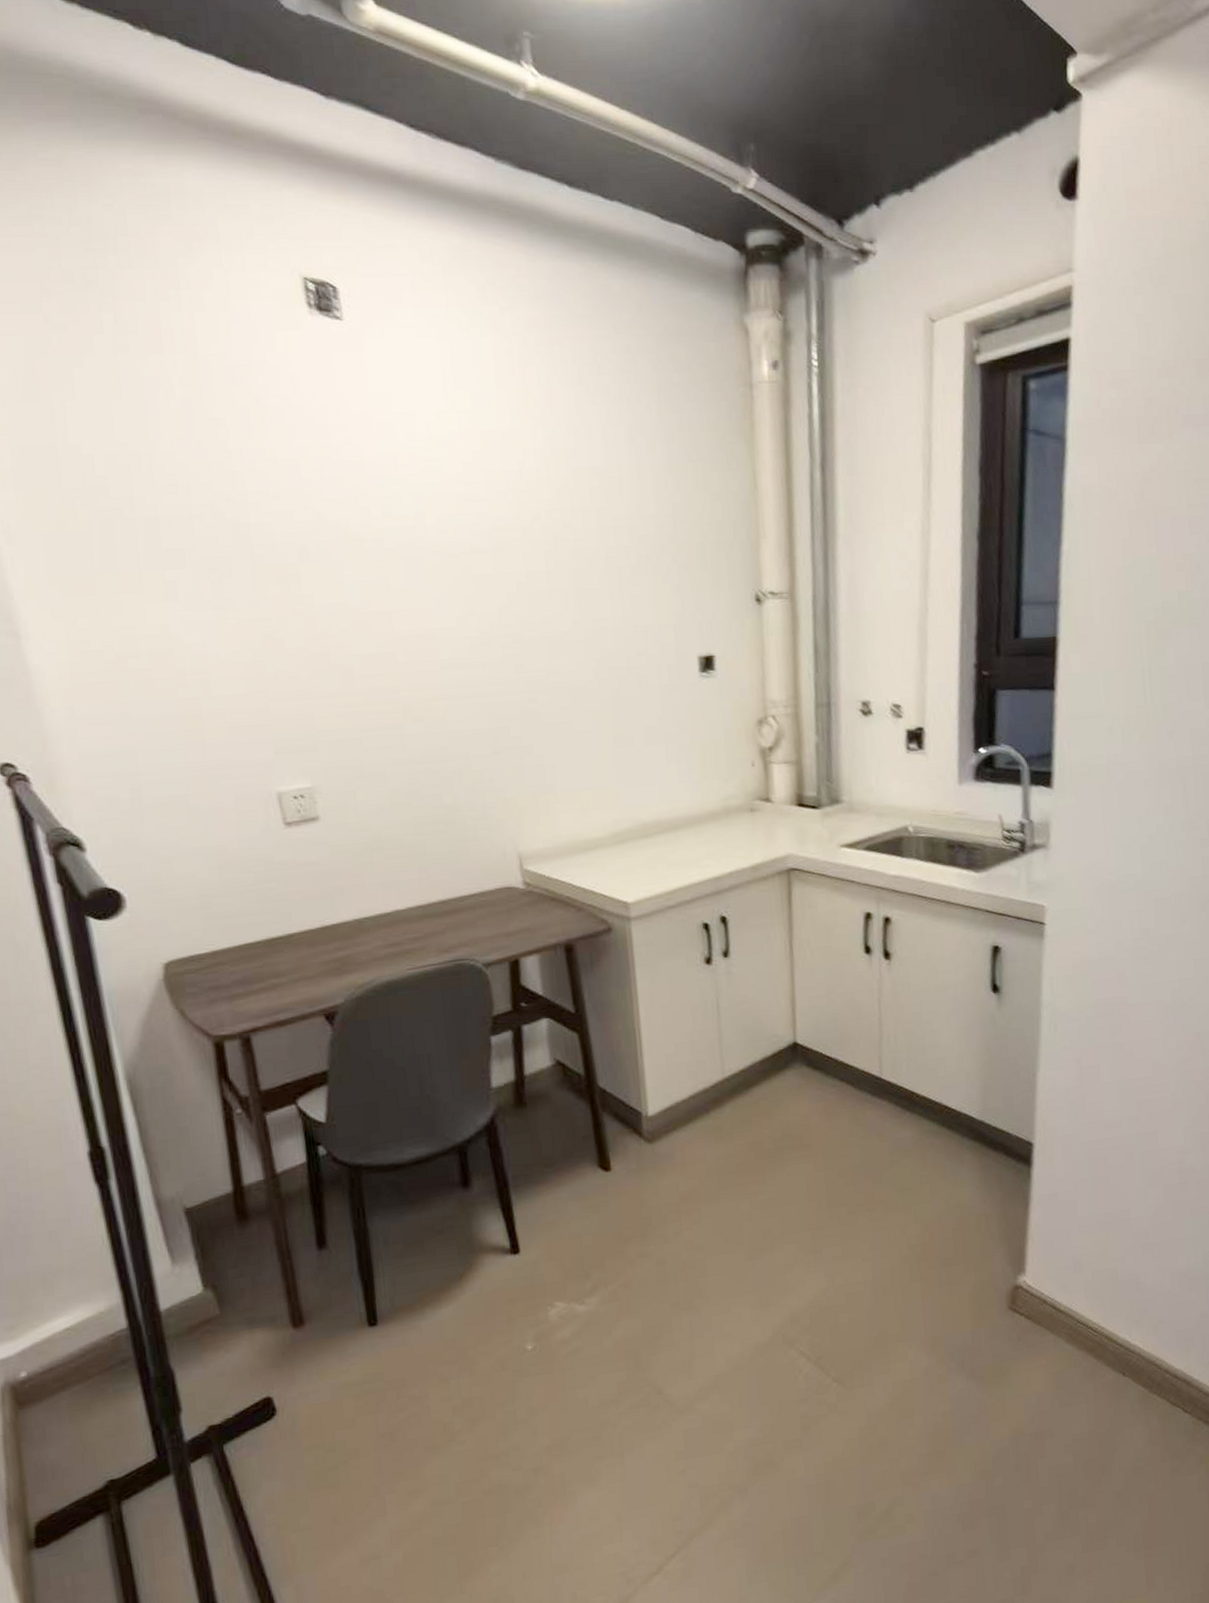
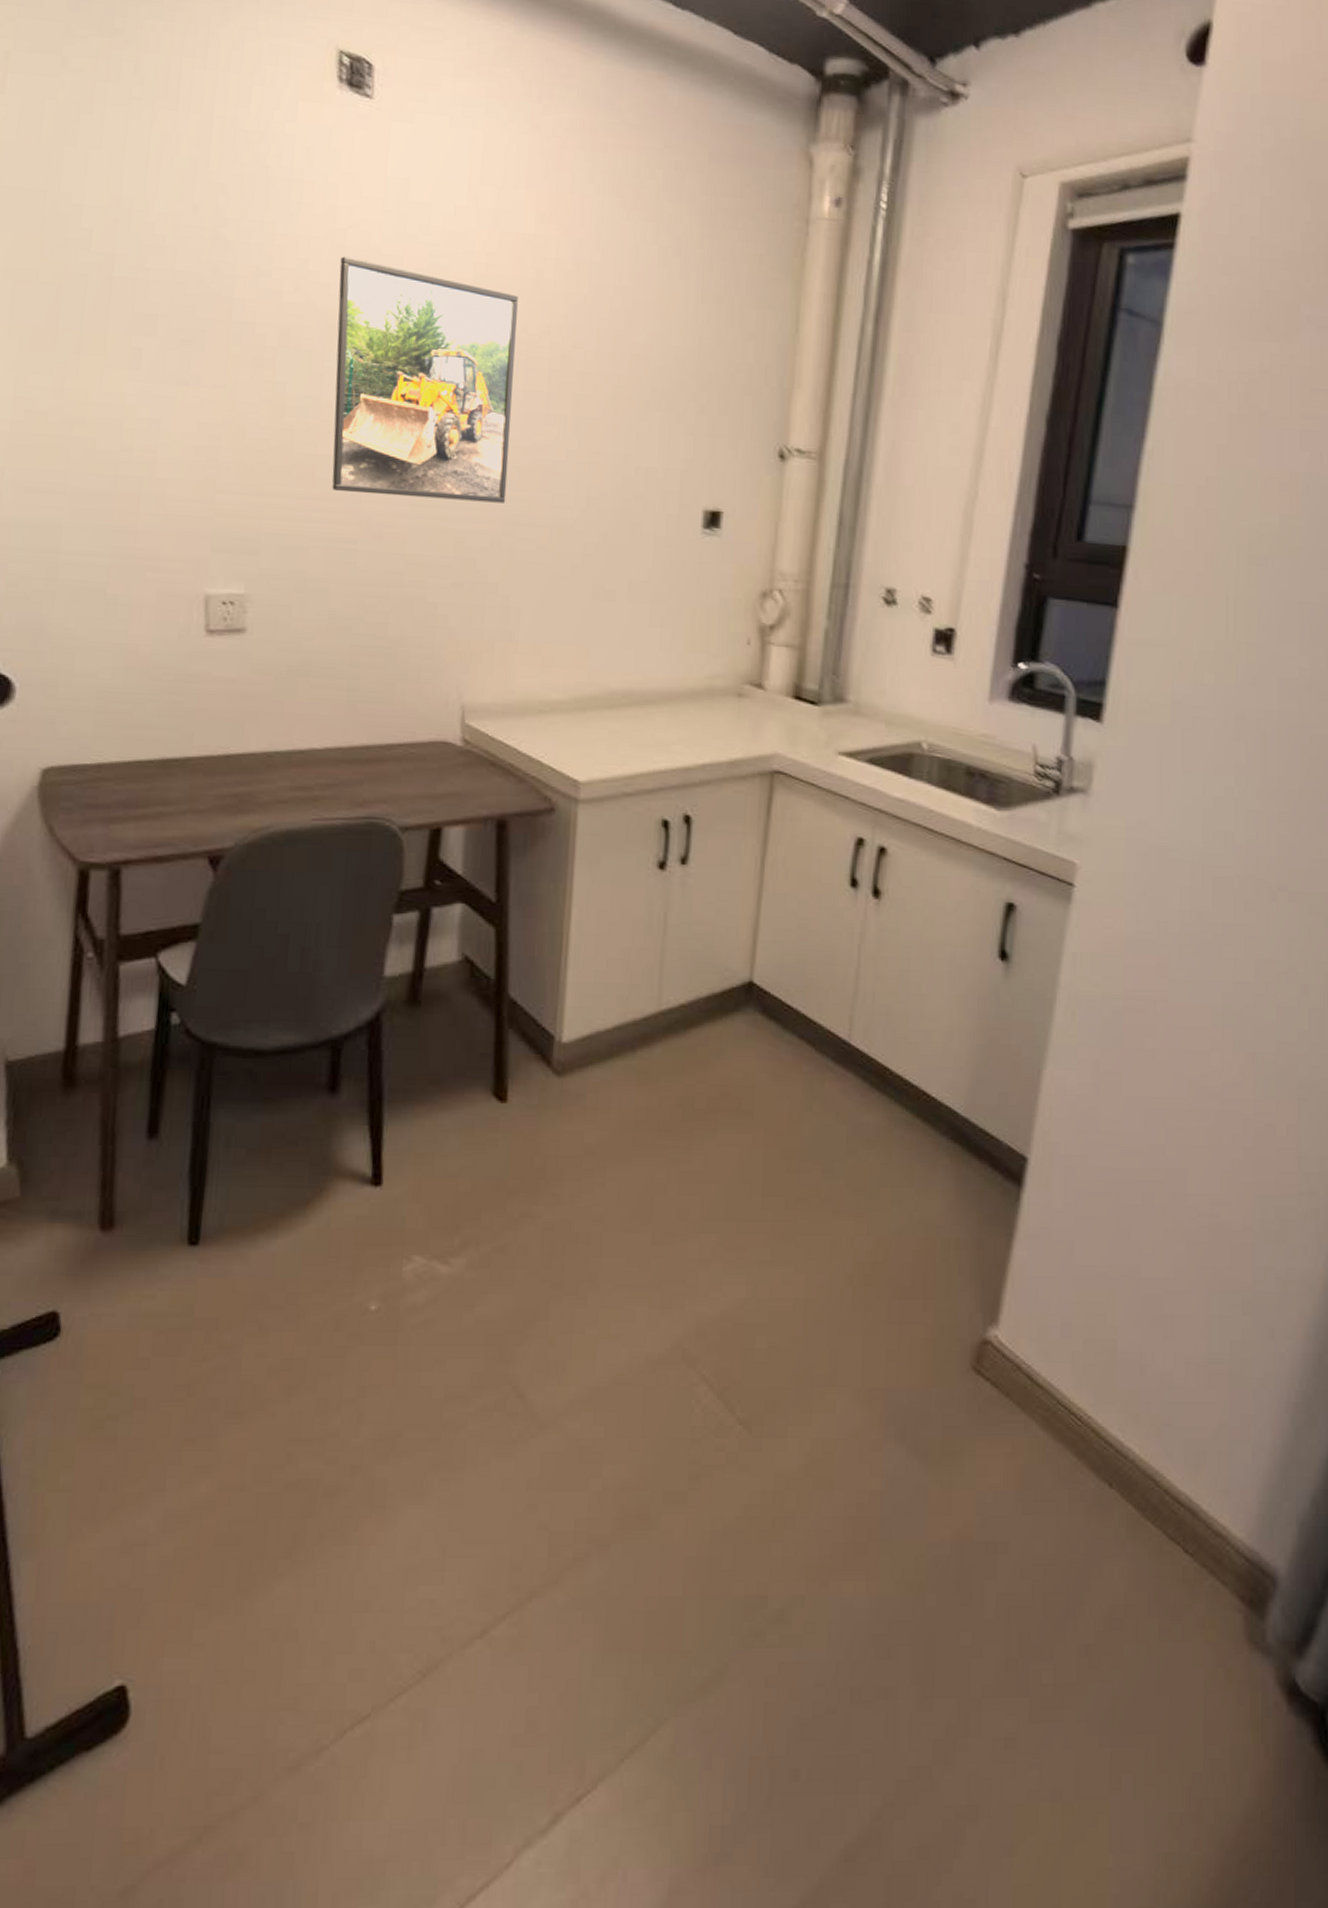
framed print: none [340,471,526,685] -> present [332,256,518,503]

